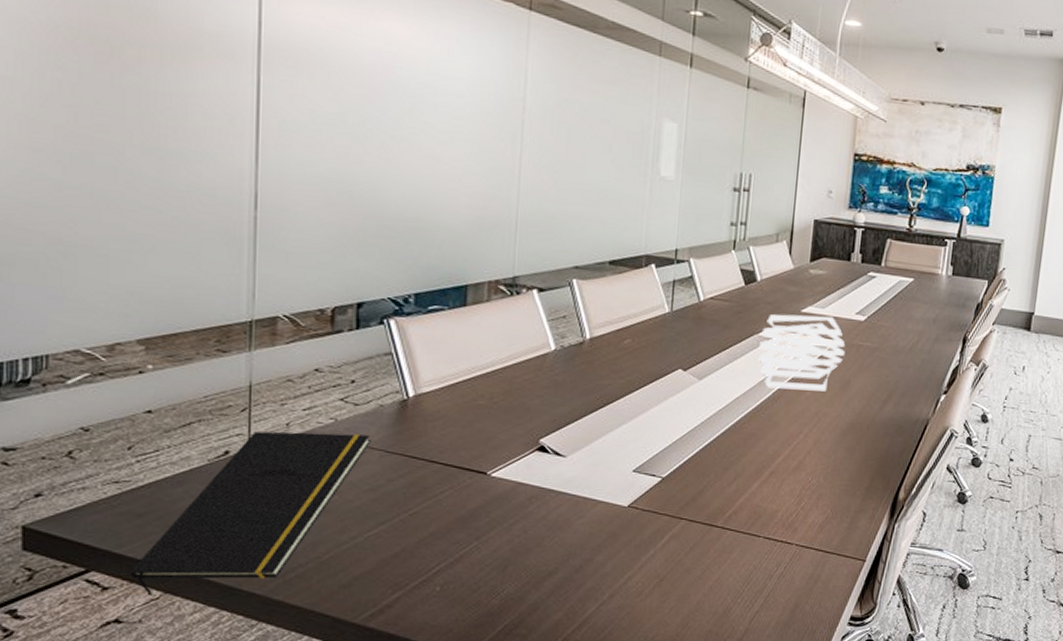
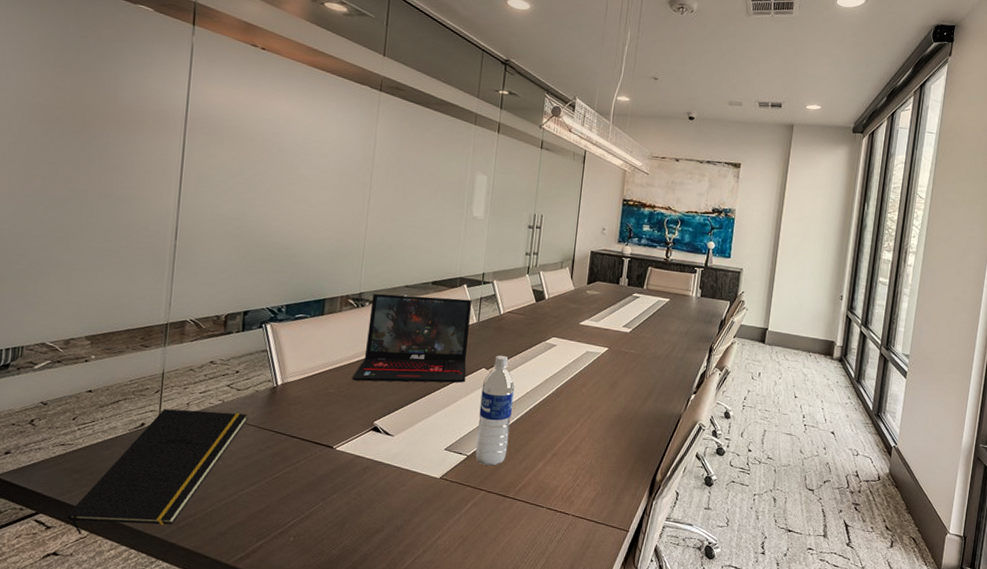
laptop: none [508,277,662,390] -> present [352,293,472,383]
water bottle: none [672,352,720,489] -> present [475,355,515,466]
ceiling light fixture: present [758,314,845,392] -> none [545,326,614,389]

